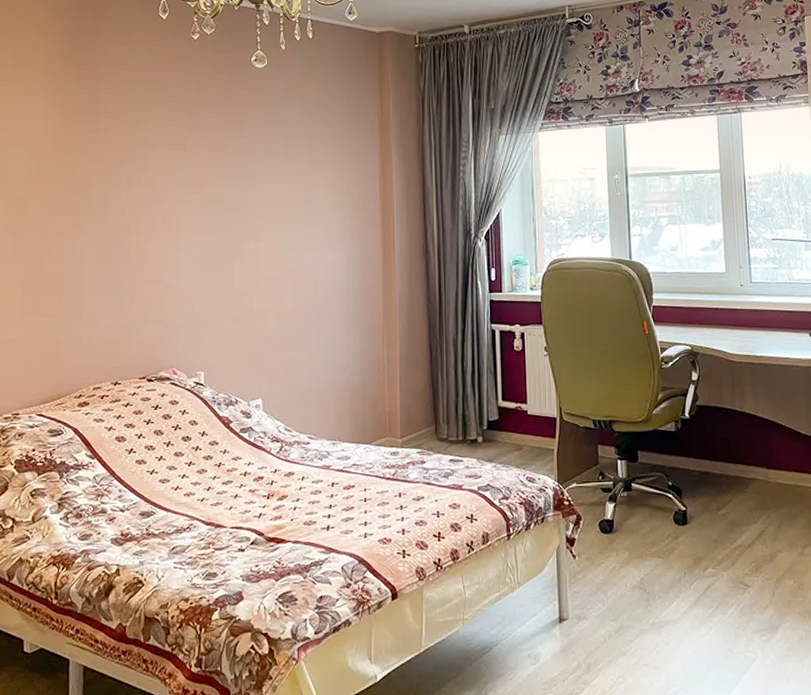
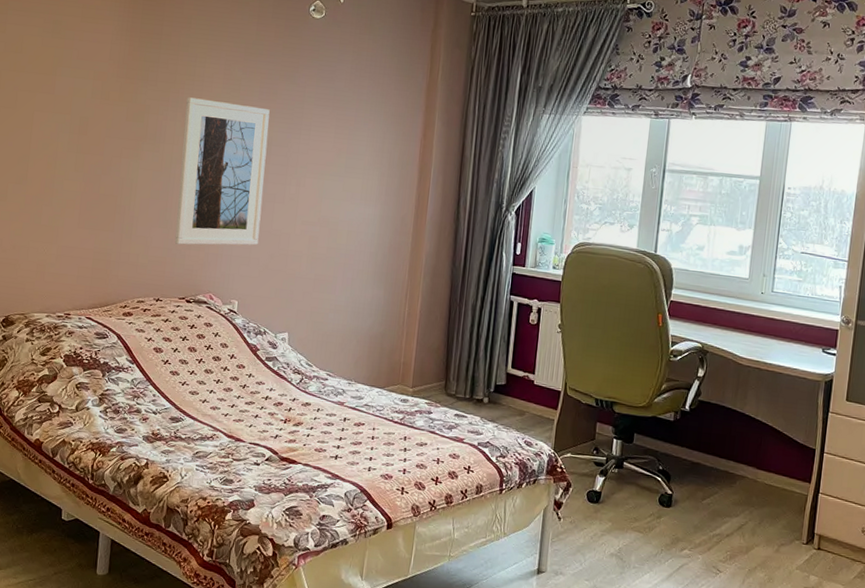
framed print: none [129,163,221,320] -> present [174,97,270,246]

